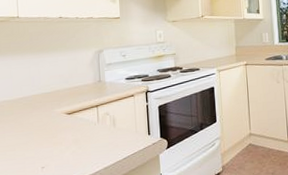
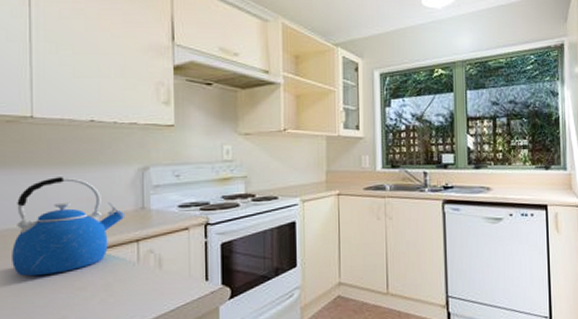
kettle: none [8,60,87,136] -> present [12,177,125,277]

